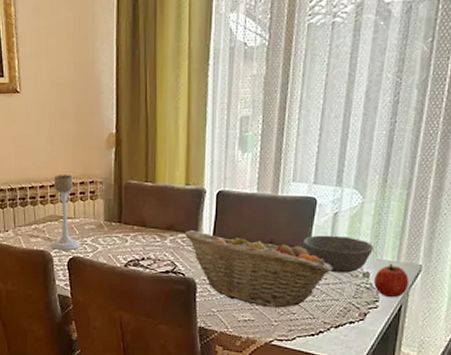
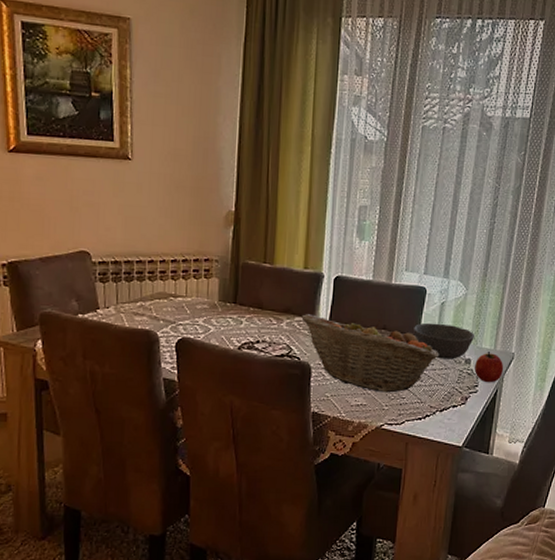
candle holder: present [51,175,80,250] -> none [158,250,191,330]

